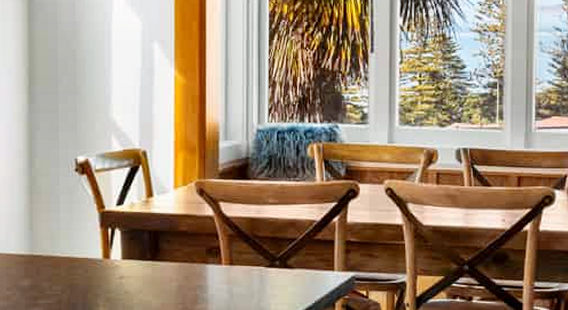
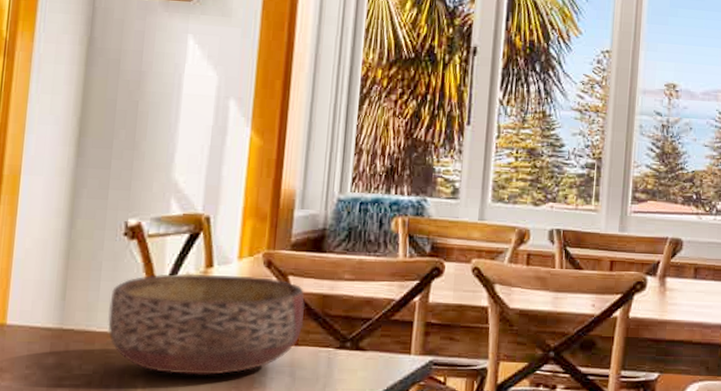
bowl: none [69,203,235,293] -> present [108,273,305,375]

